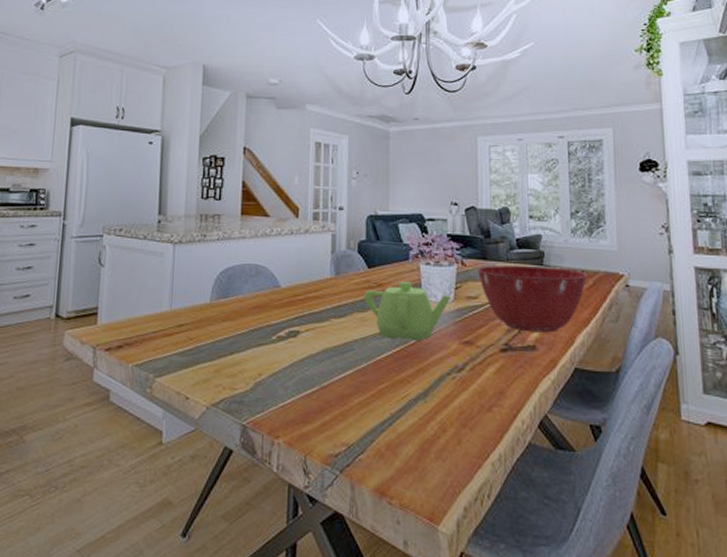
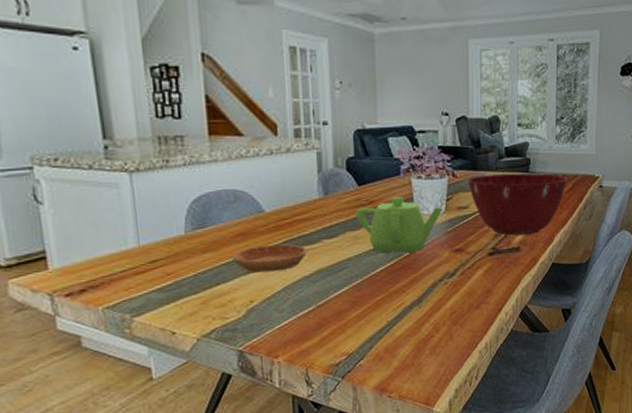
saucer: none [248,319,315,347] -> present [232,243,307,273]

